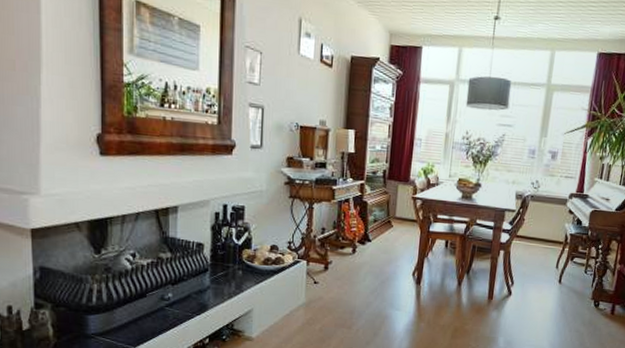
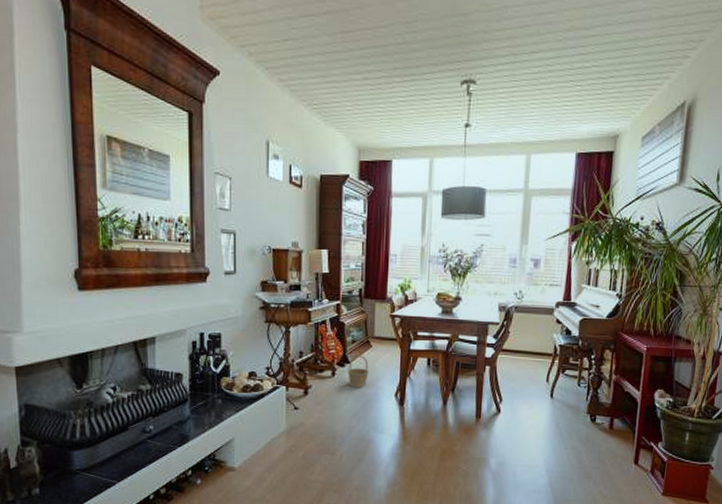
basket: none [368,233,389,266] -> present [348,354,369,388]

